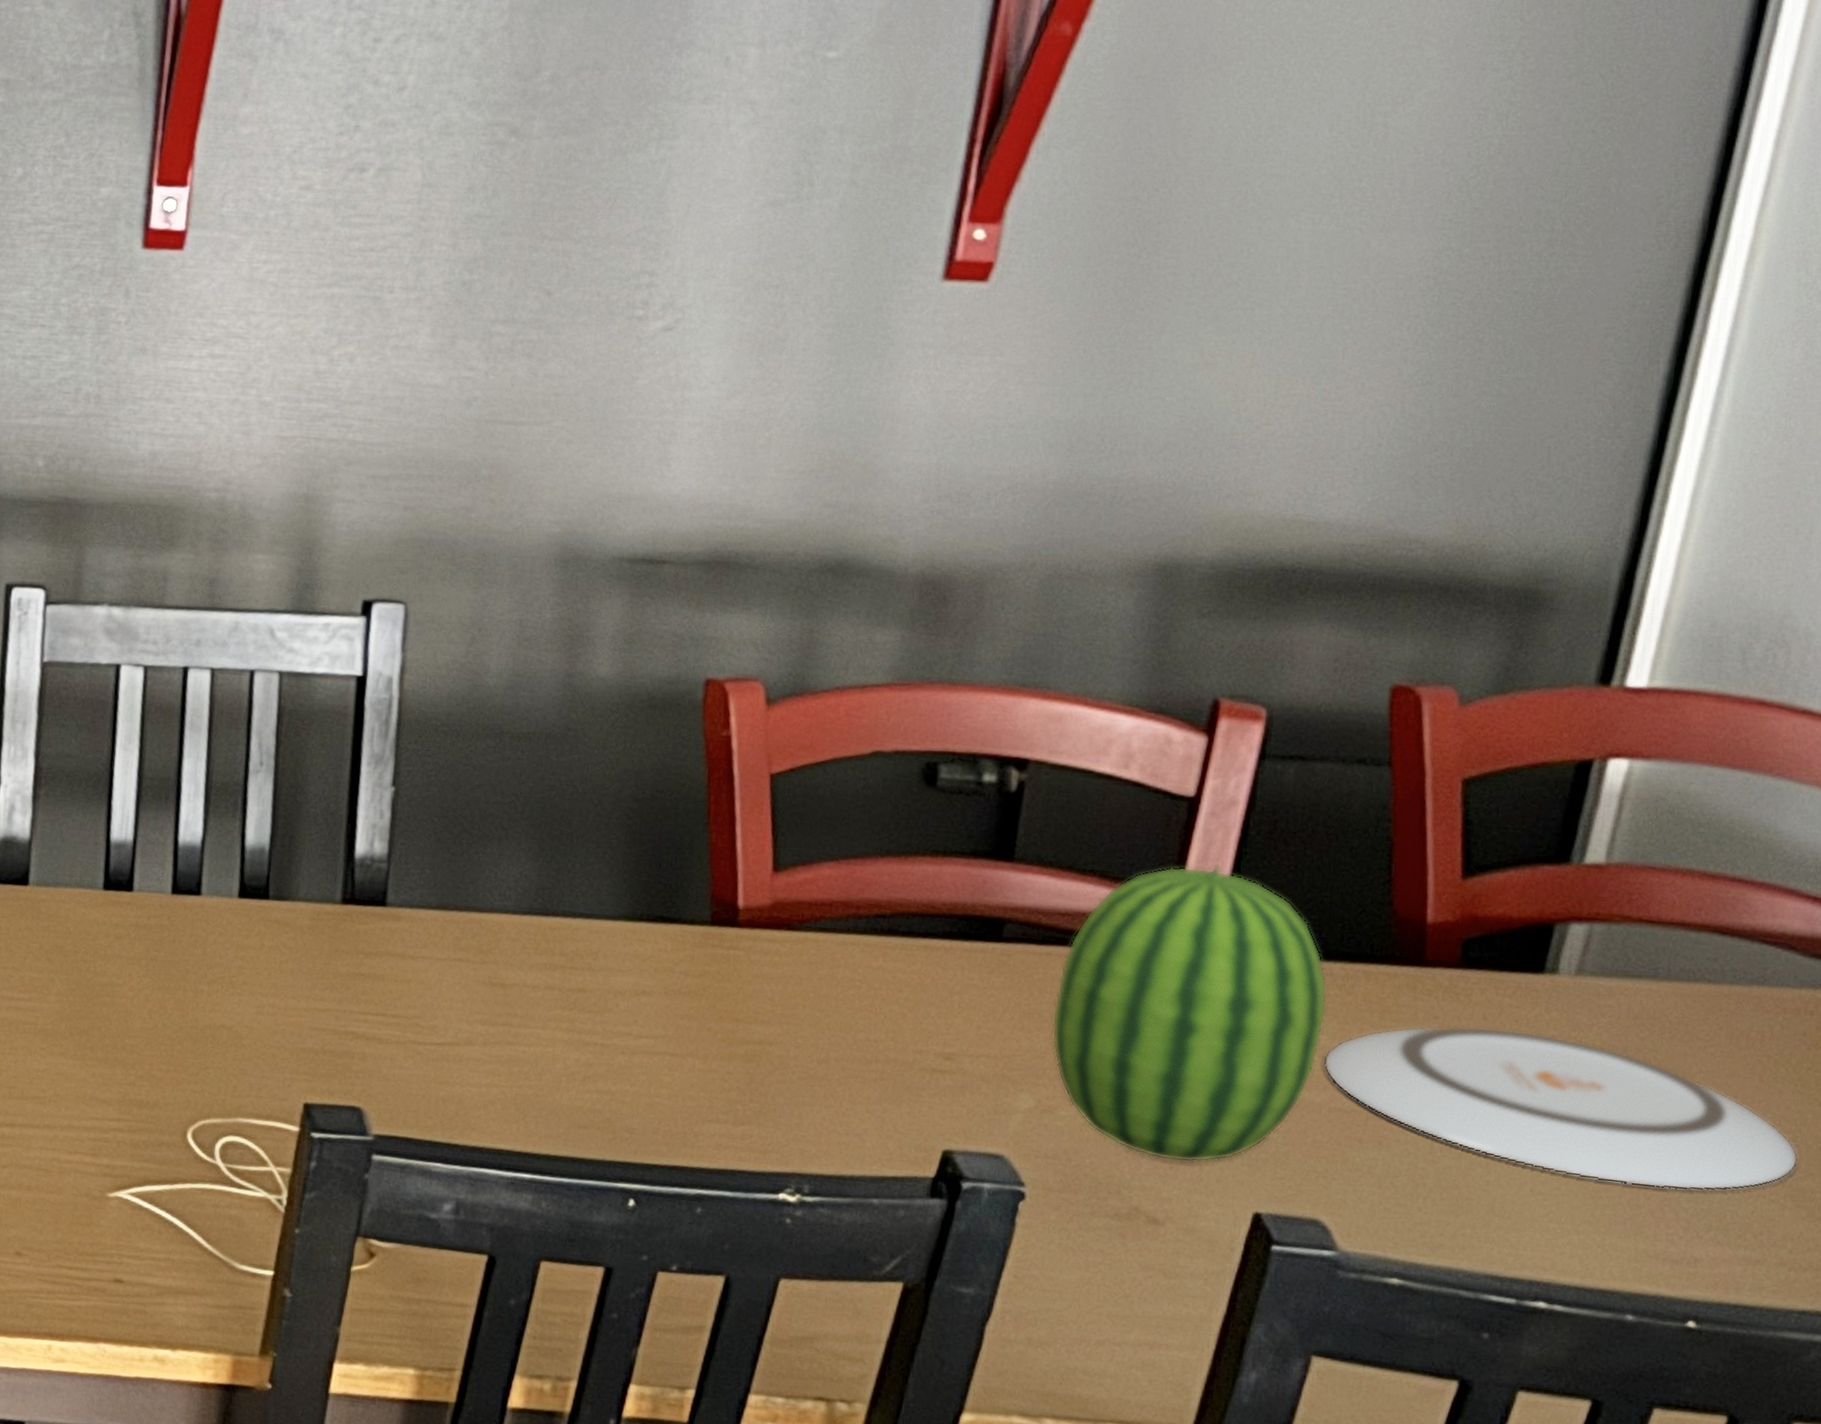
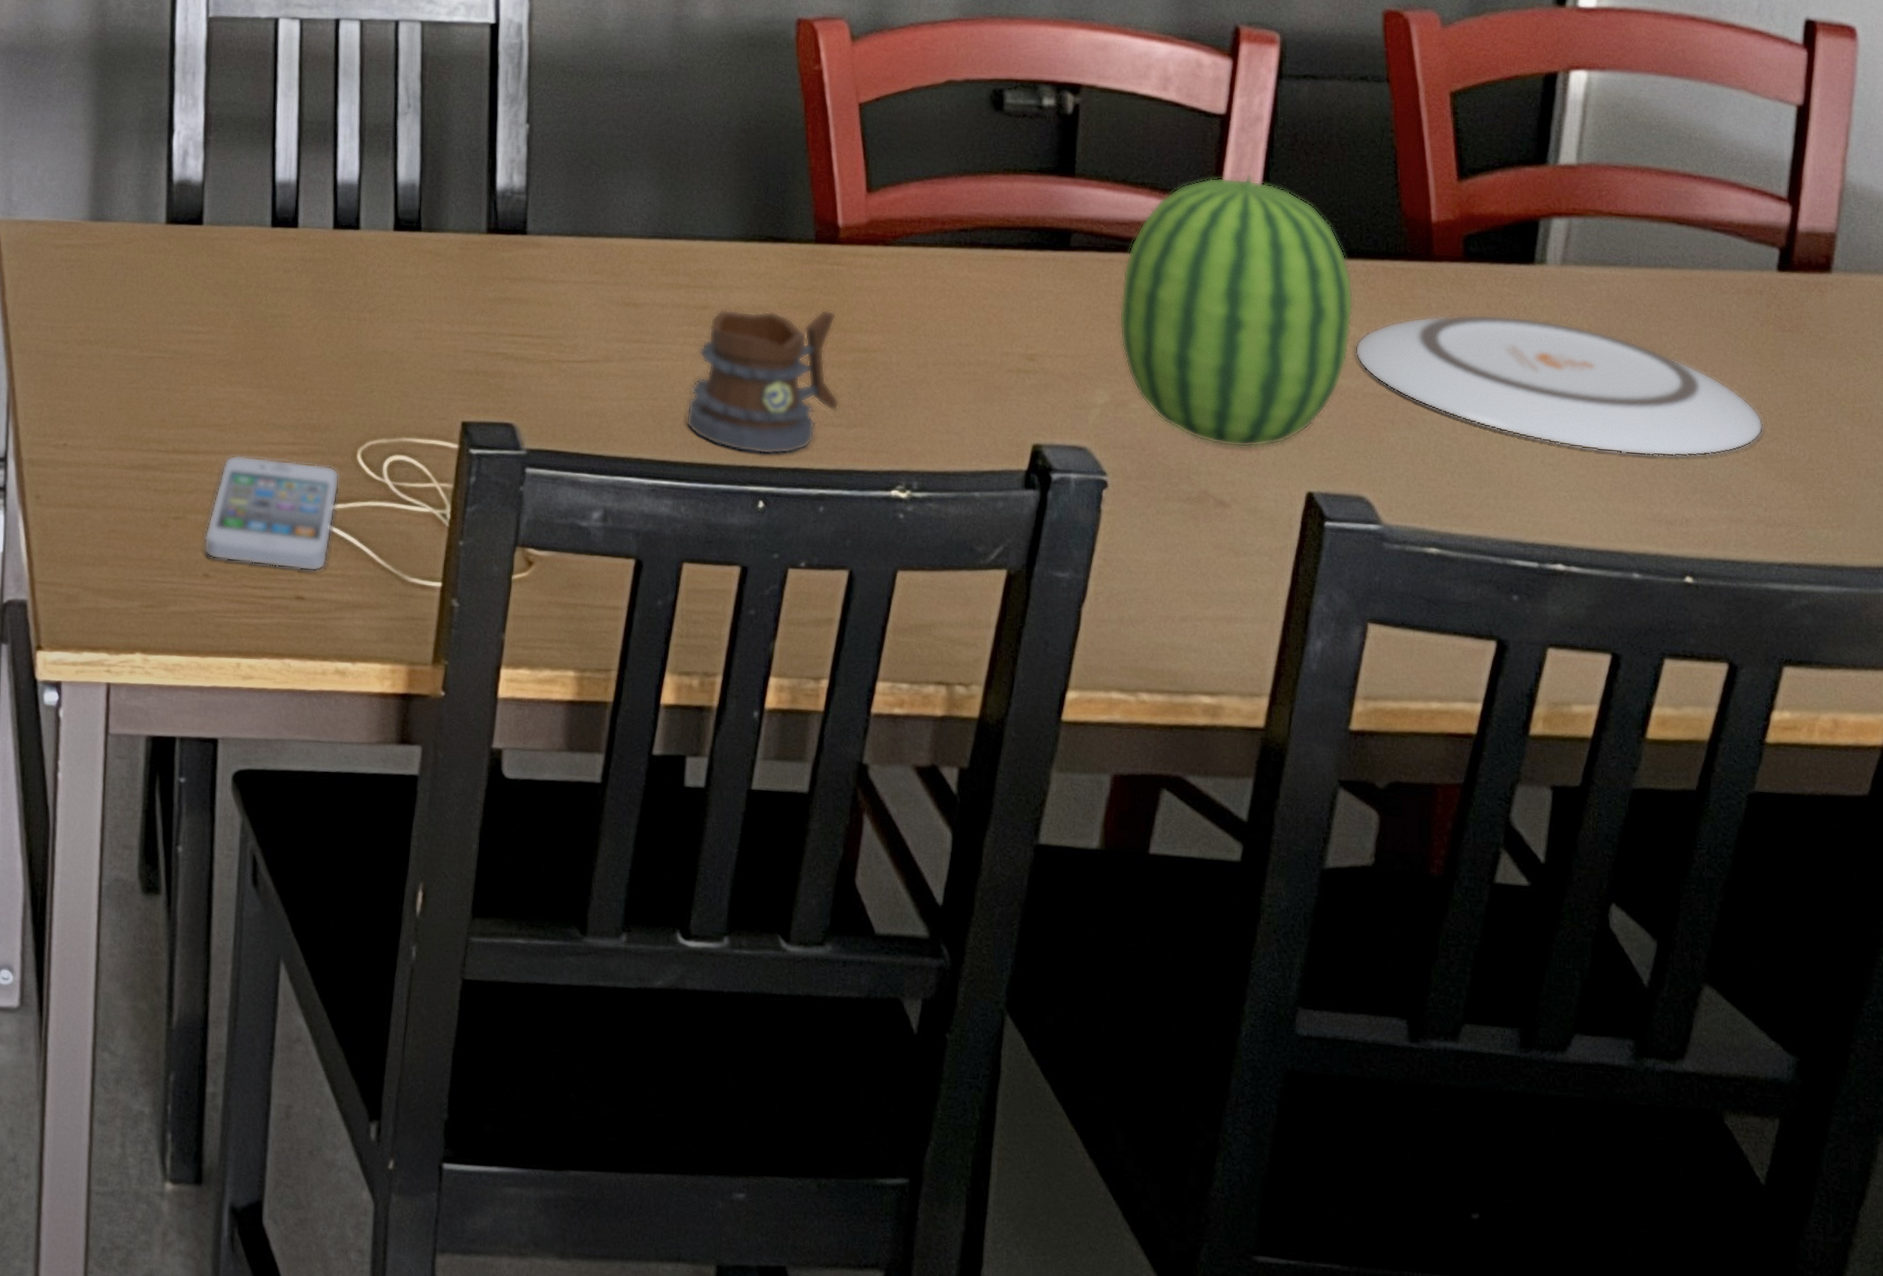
smartphone: none [17,1129,167,1254] -> present [204,455,340,572]
mug: none [552,993,729,1151] -> present [686,309,839,455]

